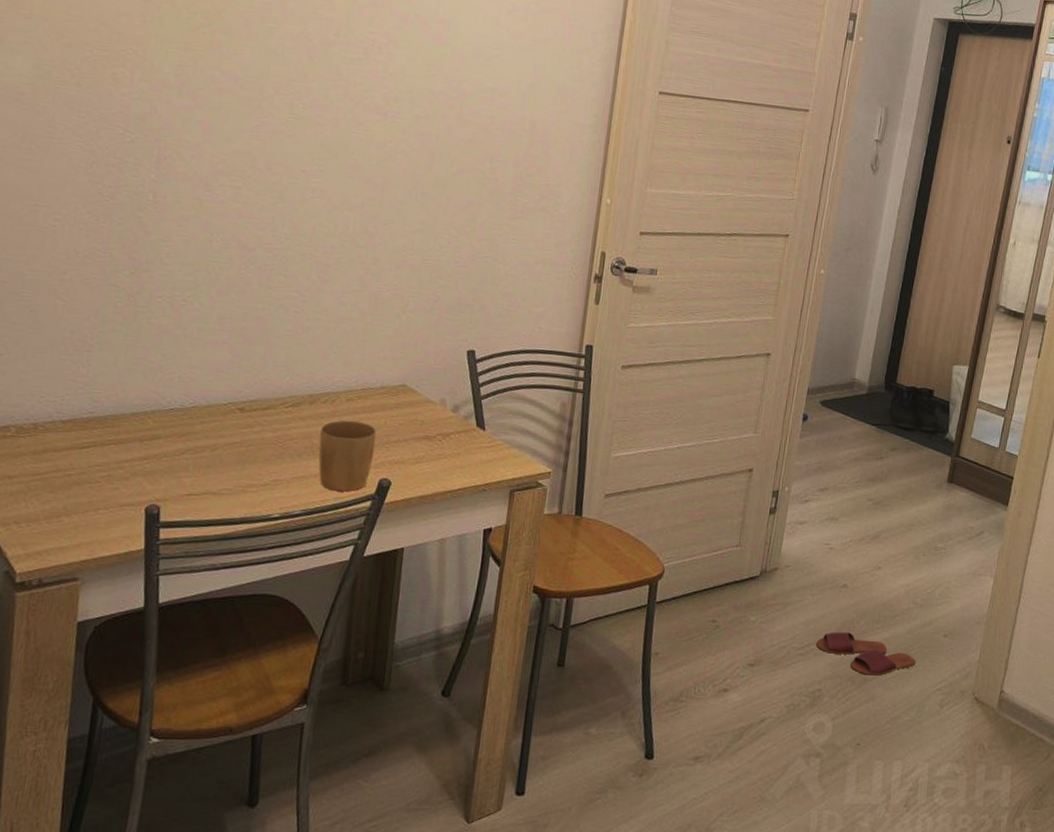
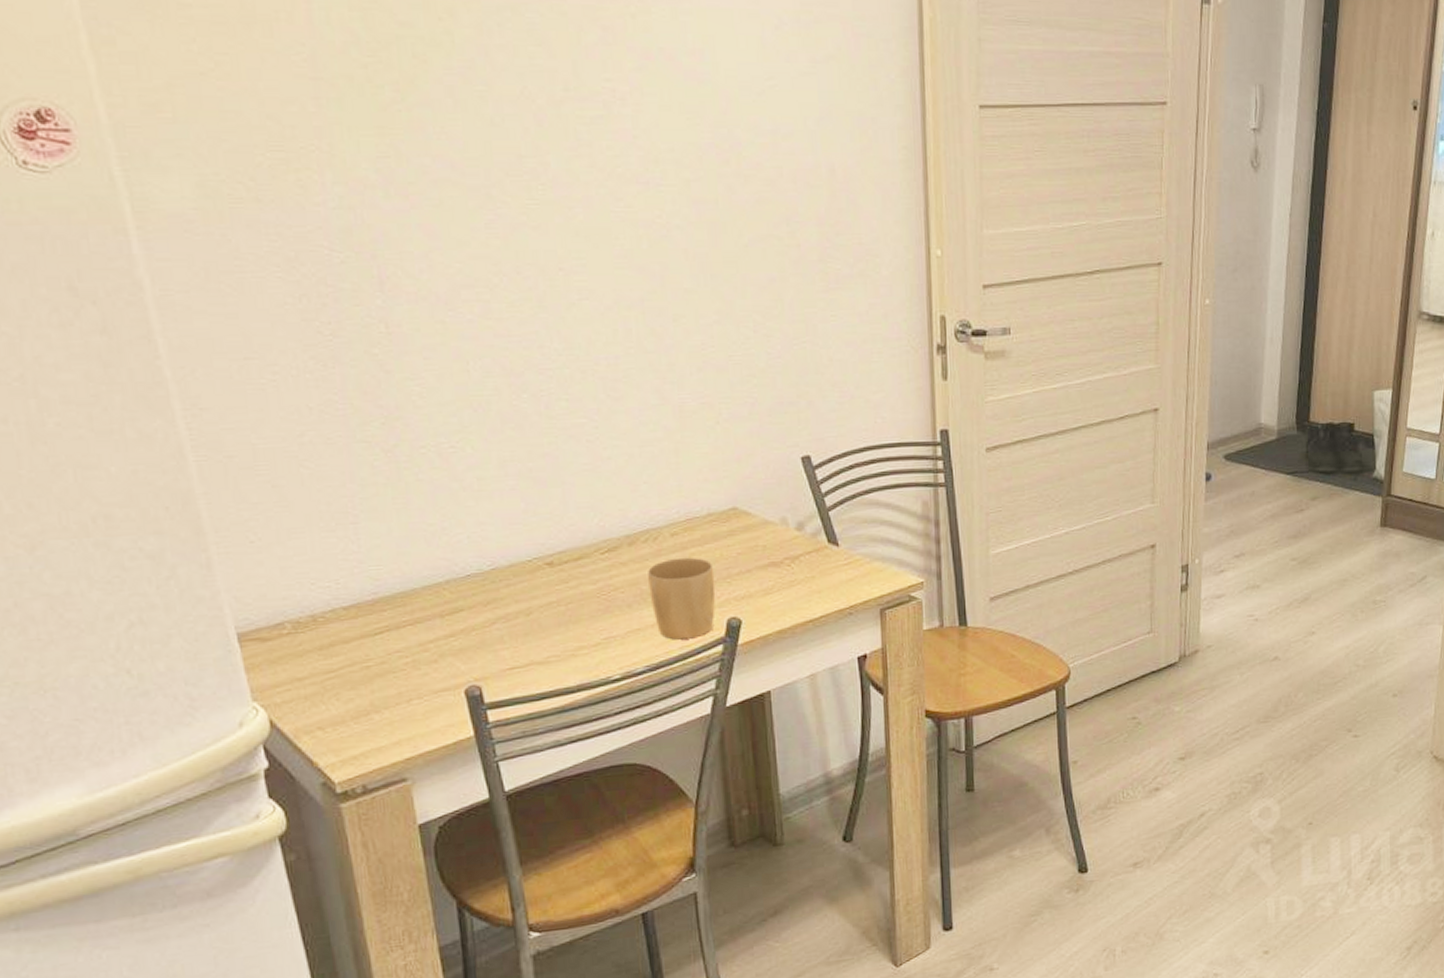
slippers: present [816,632,916,676] -> none [1251,708,1364,750]

